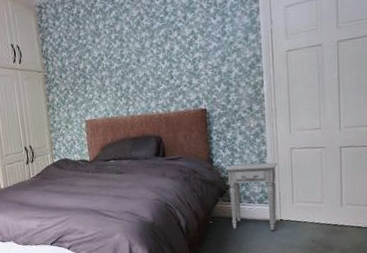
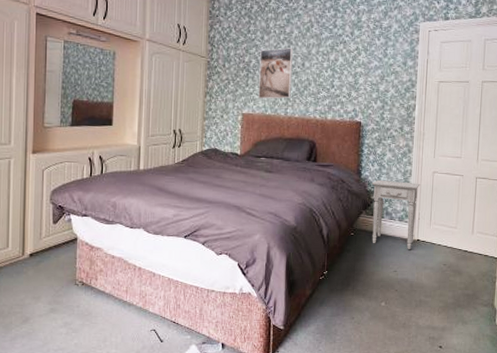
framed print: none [93,45,131,103] -> present [258,48,293,99]

